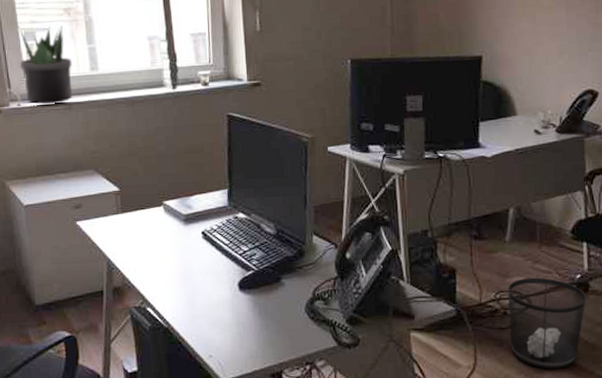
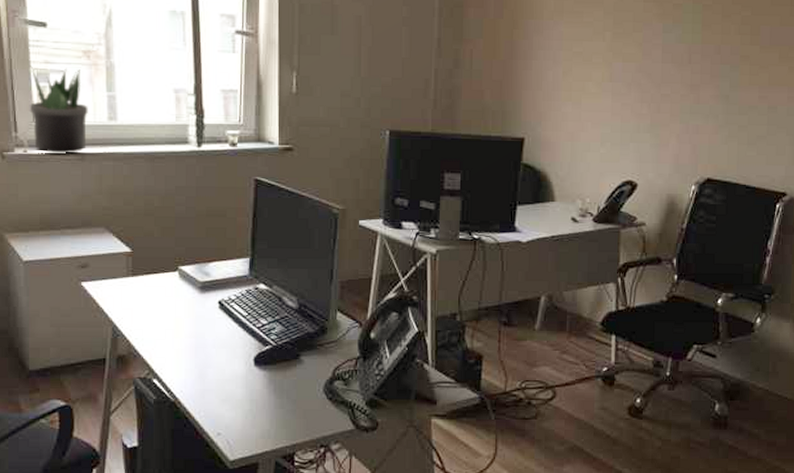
waste bin: present [508,277,587,370] -> none [532,368,612,462]

